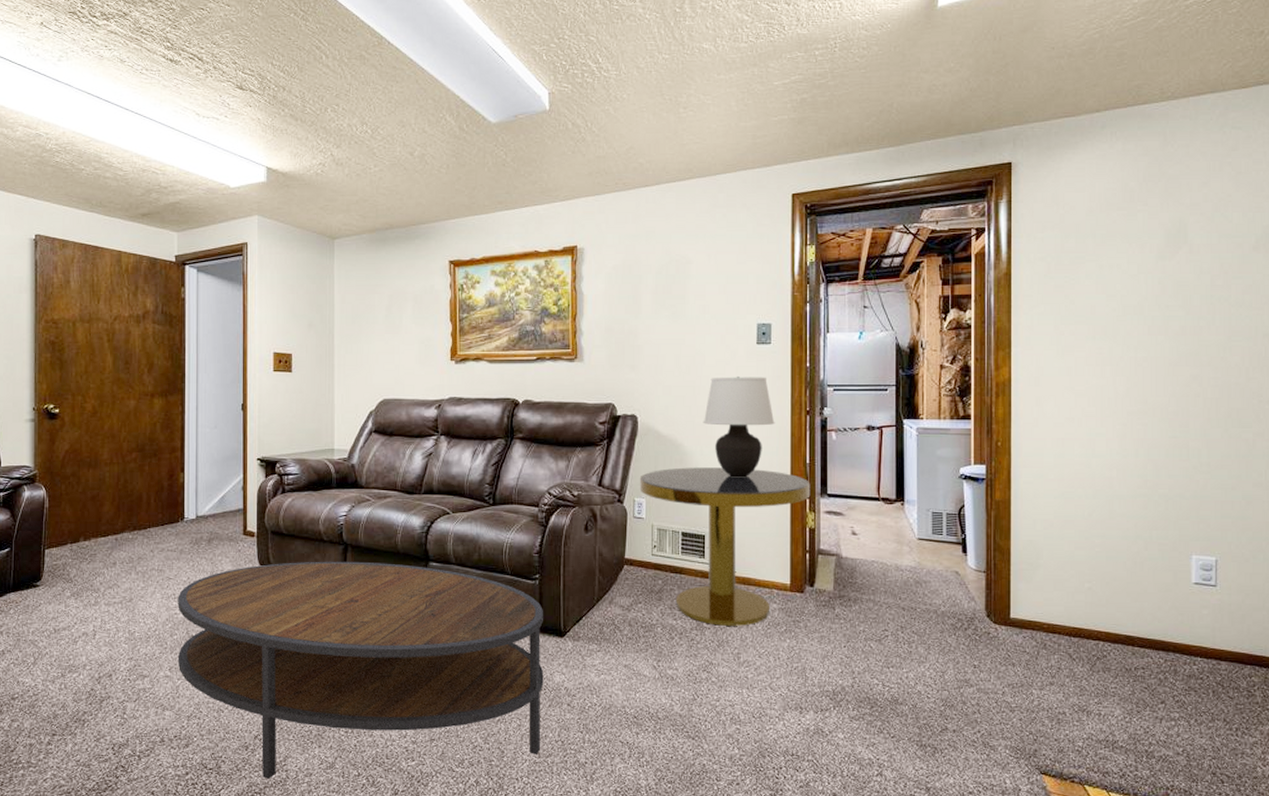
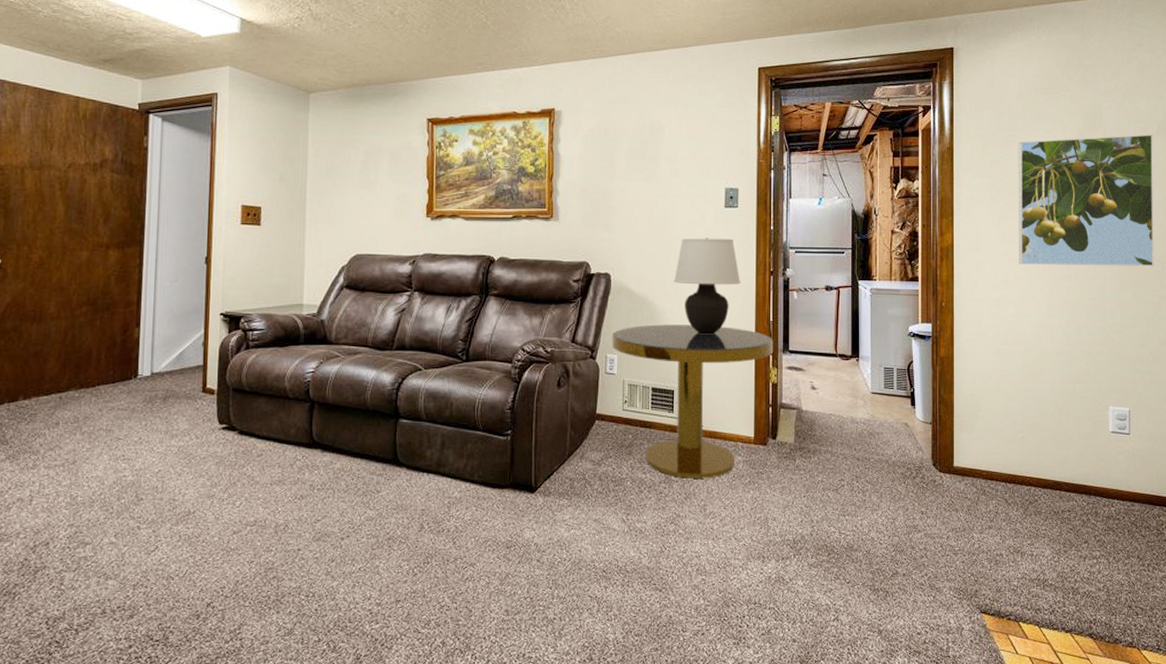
coffee table: present [177,561,544,779] -> none [124,419,515,649]
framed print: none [1086,250,1250,400] -> present [1018,134,1154,267]

